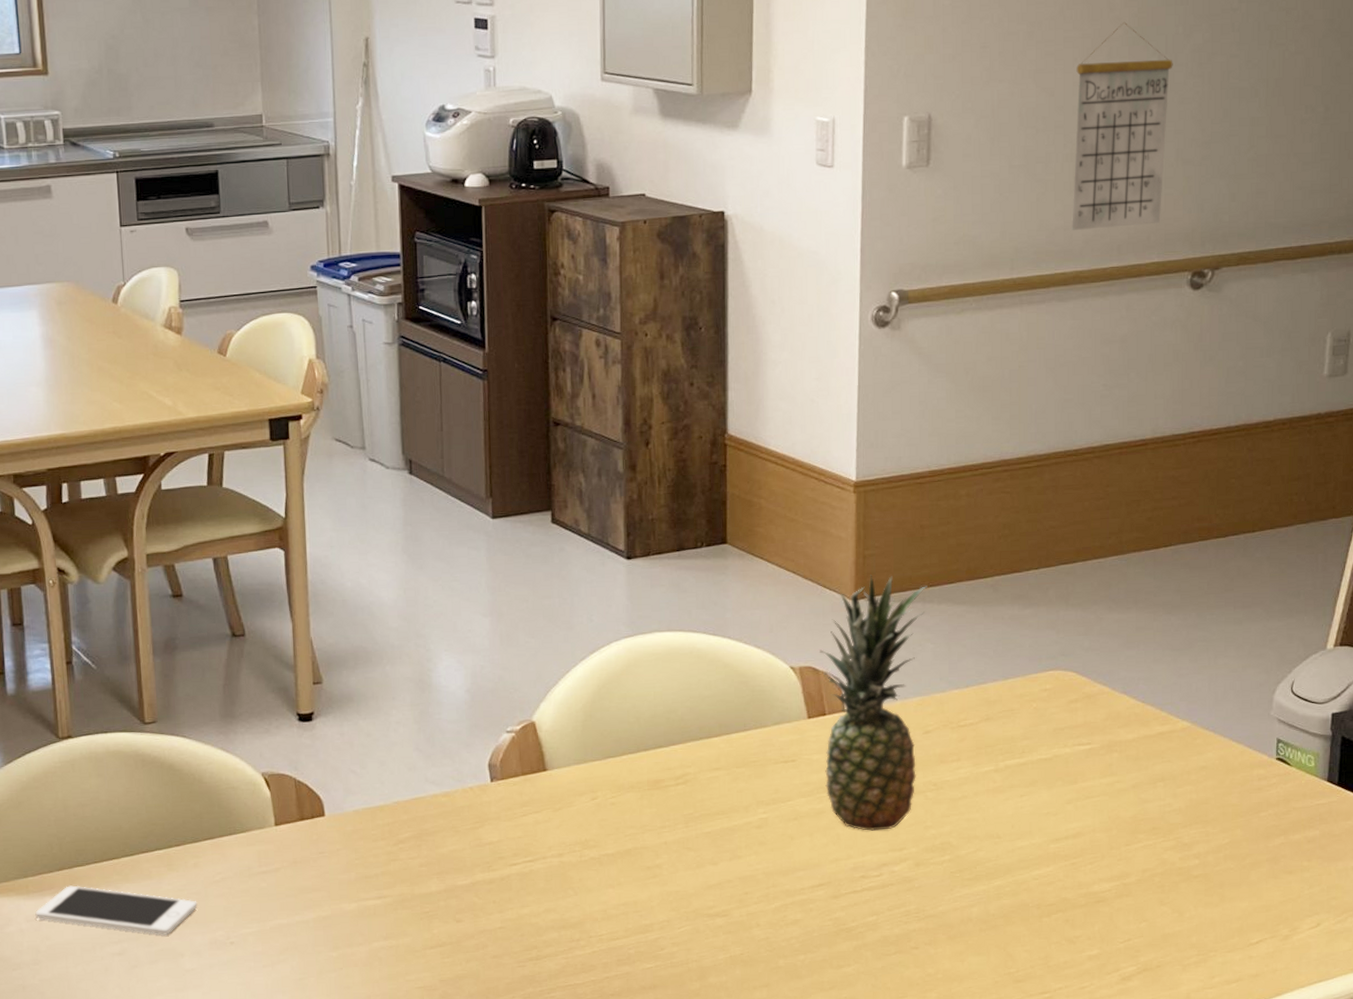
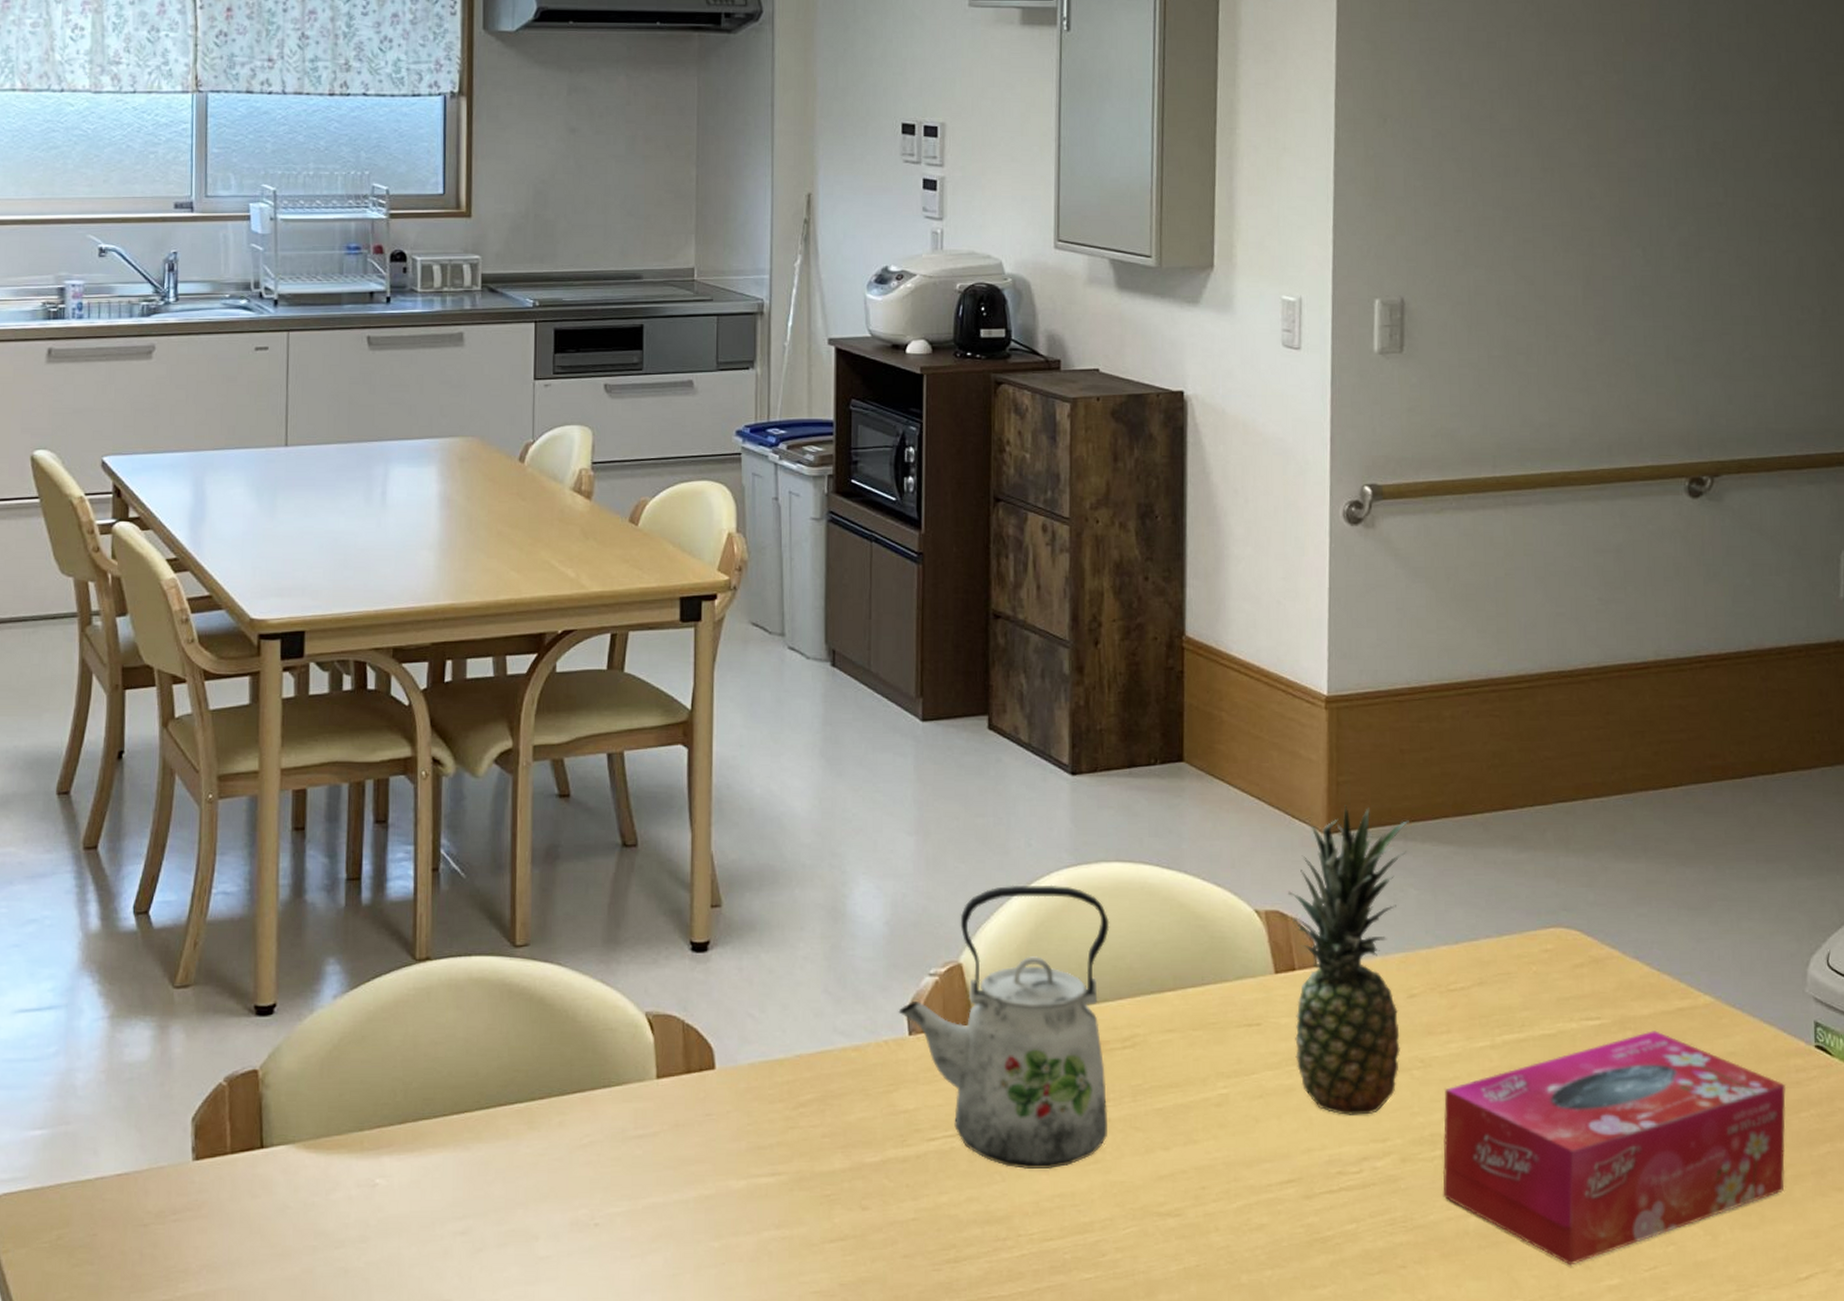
cell phone: present [35,885,198,936] -> none [368,1143,559,1212]
kettle: none [481,653,665,884] -> present [898,884,1110,1170]
tissue box: none [950,752,1249,941] -> present [1443,1031,1786,1266]
calendar: present [1072,21,1173,230] -> none [1556,211,1659,427]

